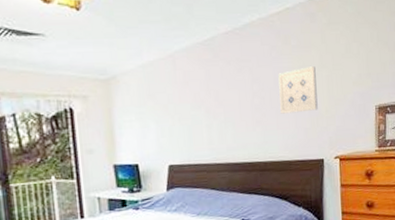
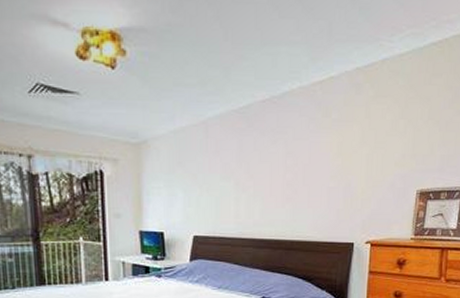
wall art: present [278,66,318,114] -> none [313,143,356,192]

